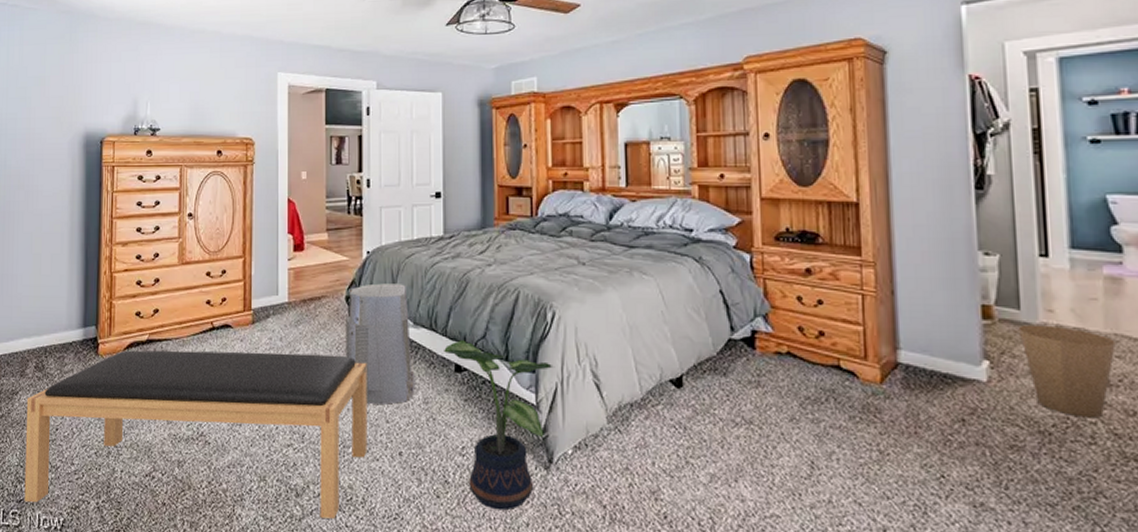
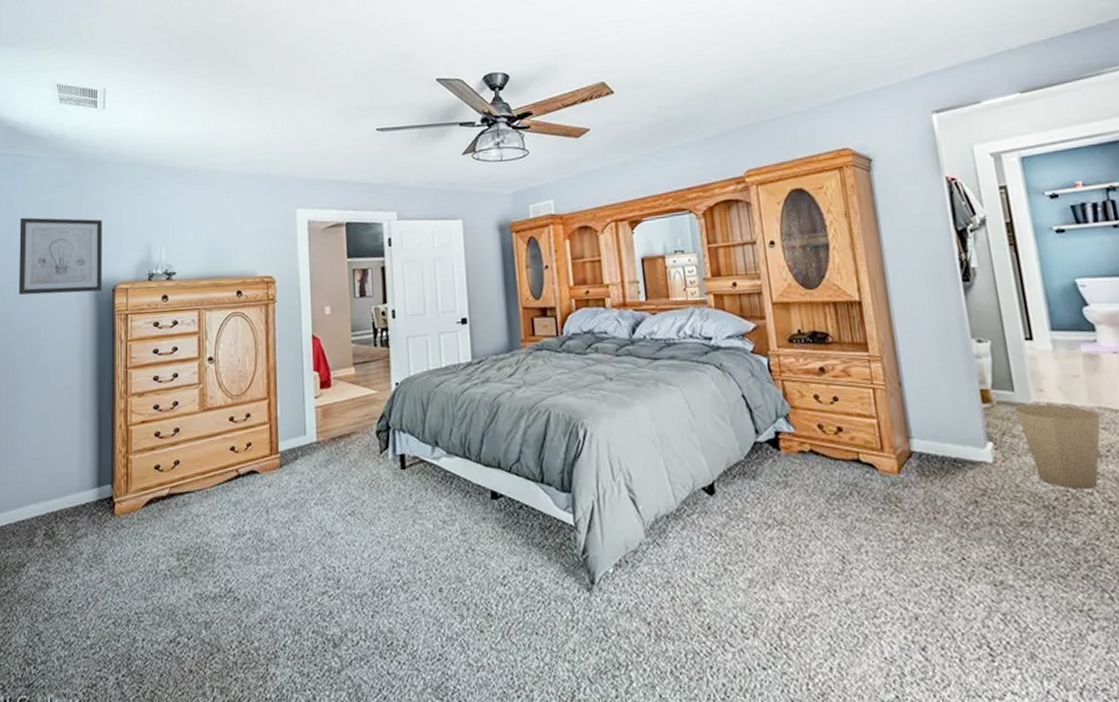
wall art: none [14,66,92,143] -> present [18,217,102,295]
bench: present [24,350,367,519] -> none [34,492,406,686]
air purifier: present [346,283,415,404] -> none [377,413,452,540]
potted plant: present [444,340,555,511] -> none [479,466,591,639]

